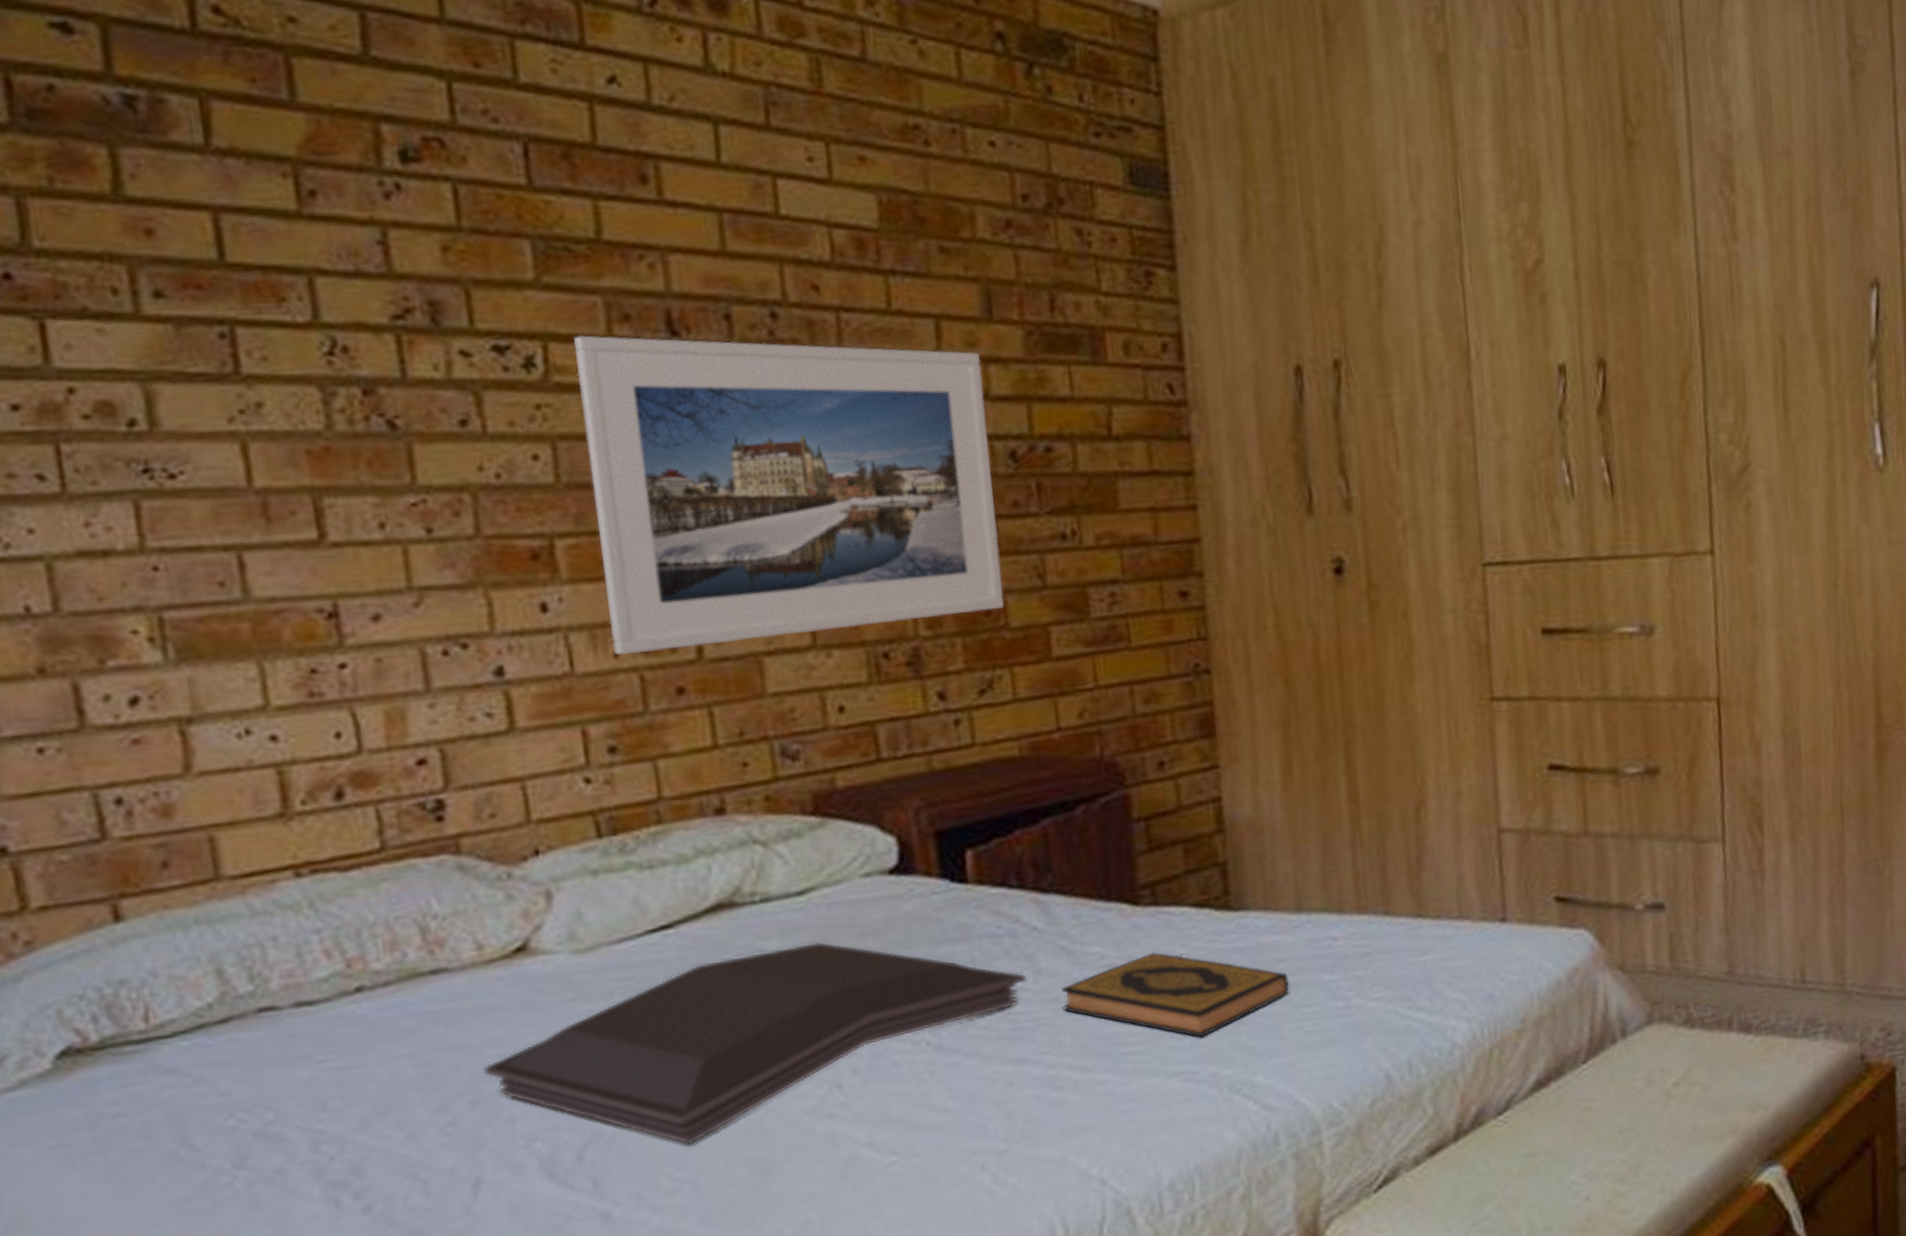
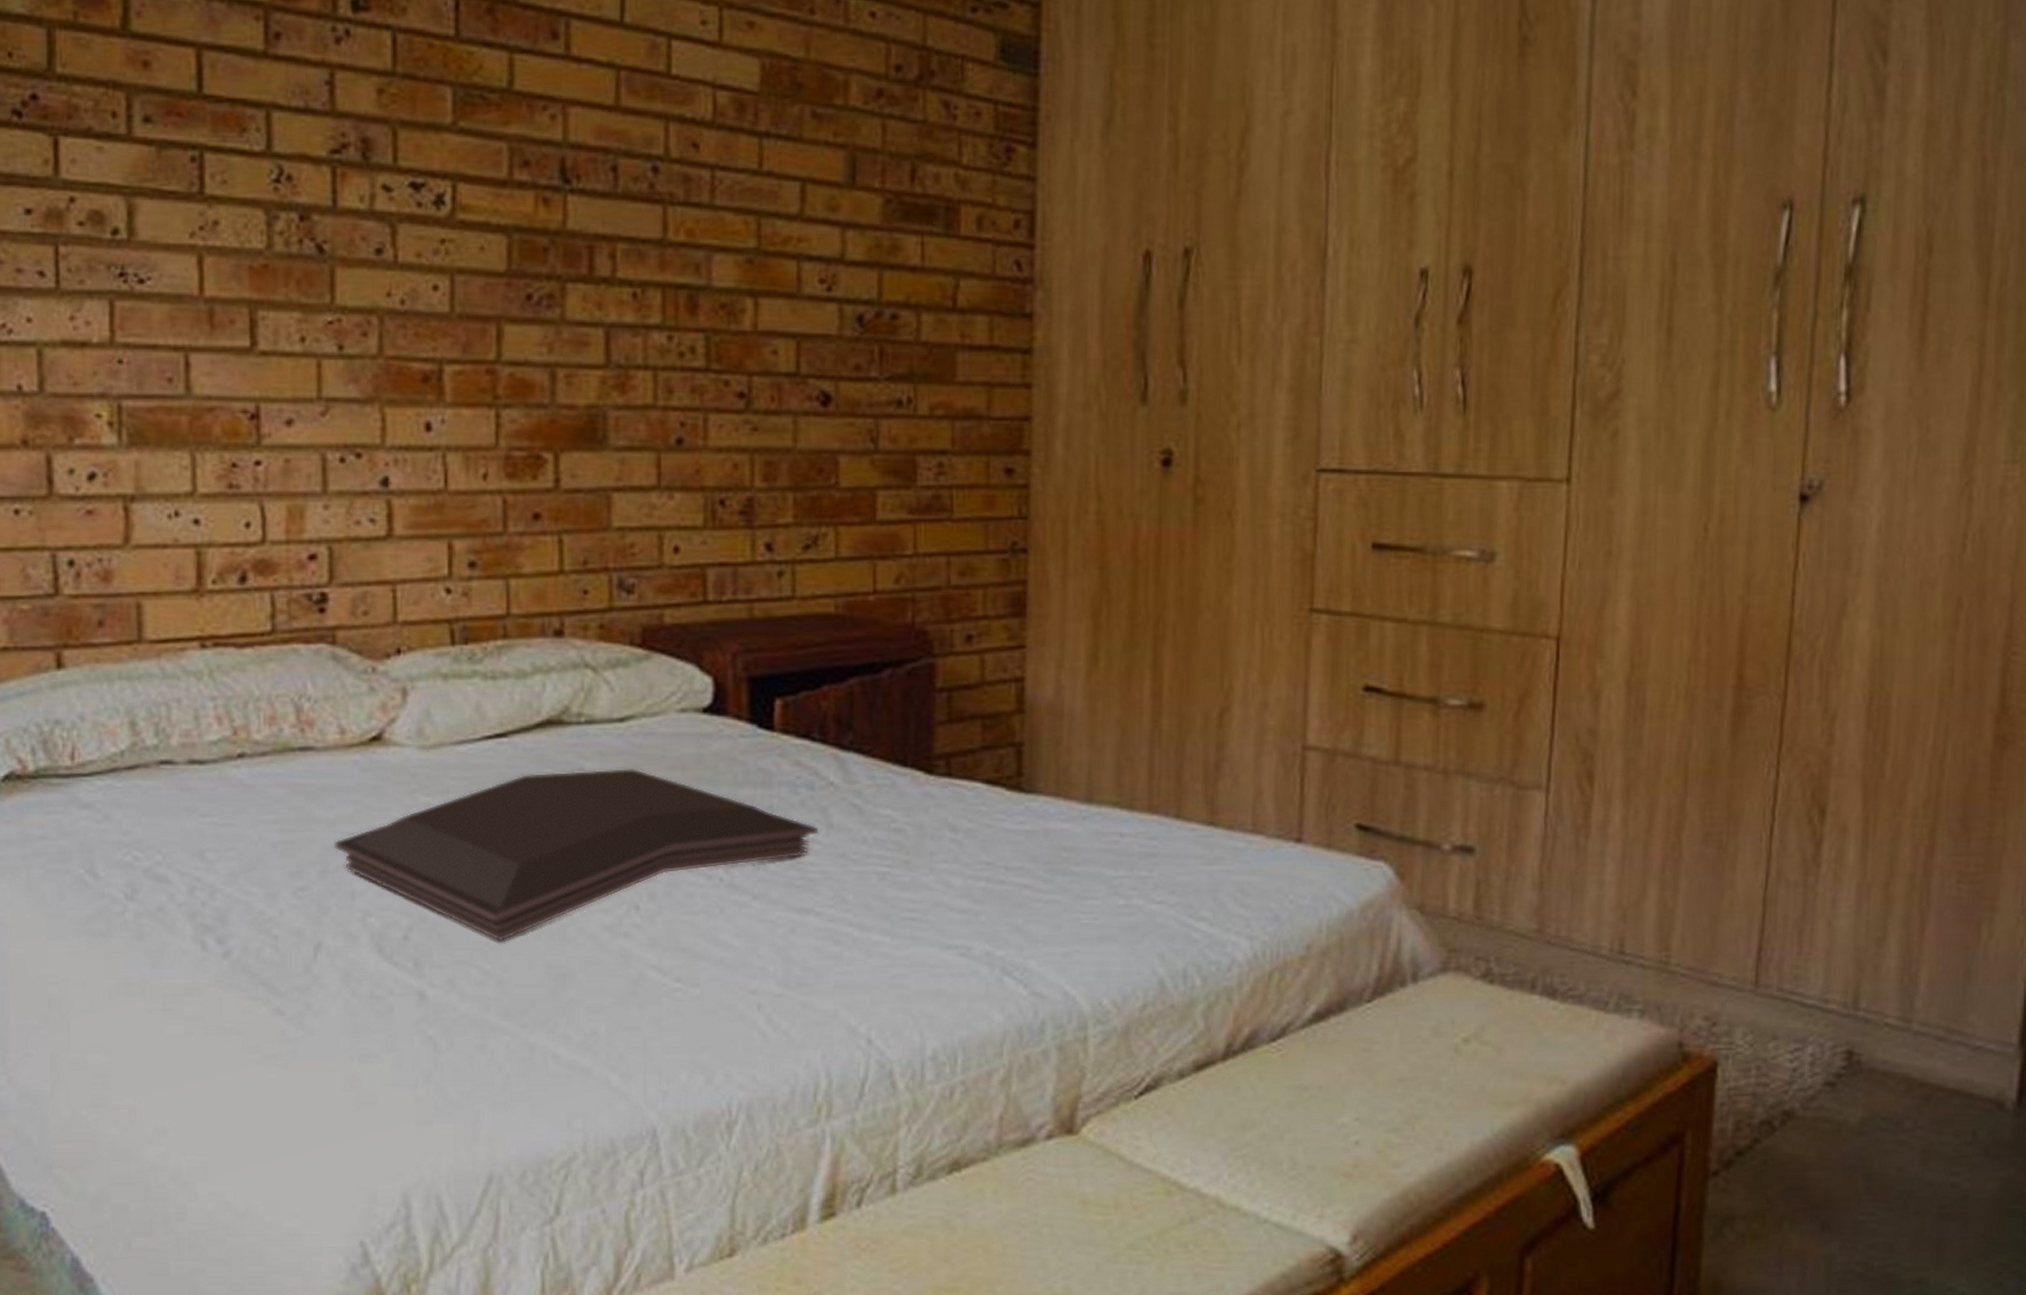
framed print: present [573,335,1005,656] -> none [478,178,840,478]
hardback book: present [1061,952,1289,1038] -> none [849,823,1072,914]

